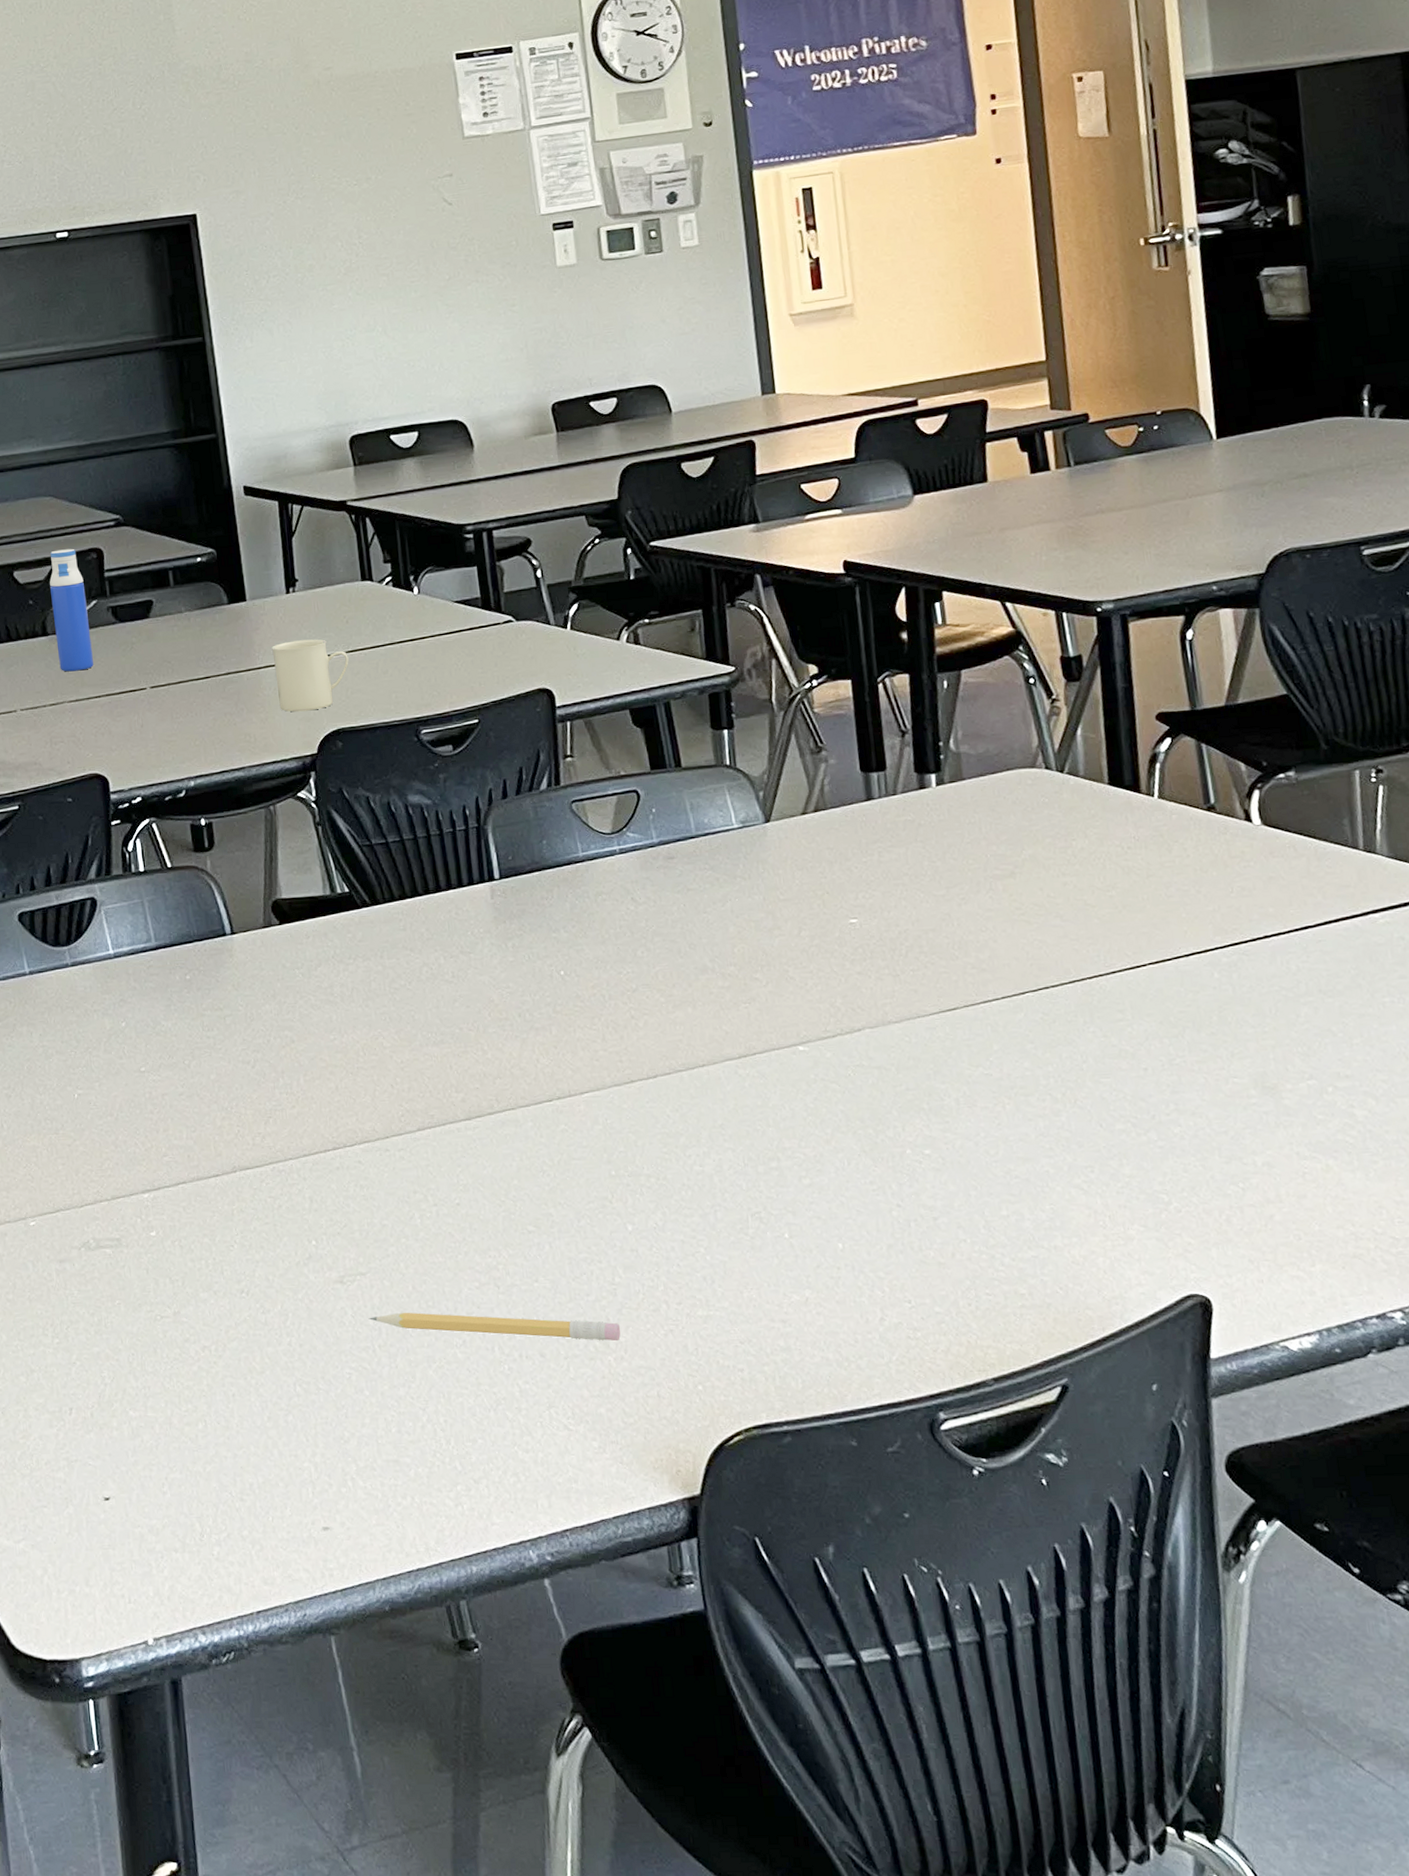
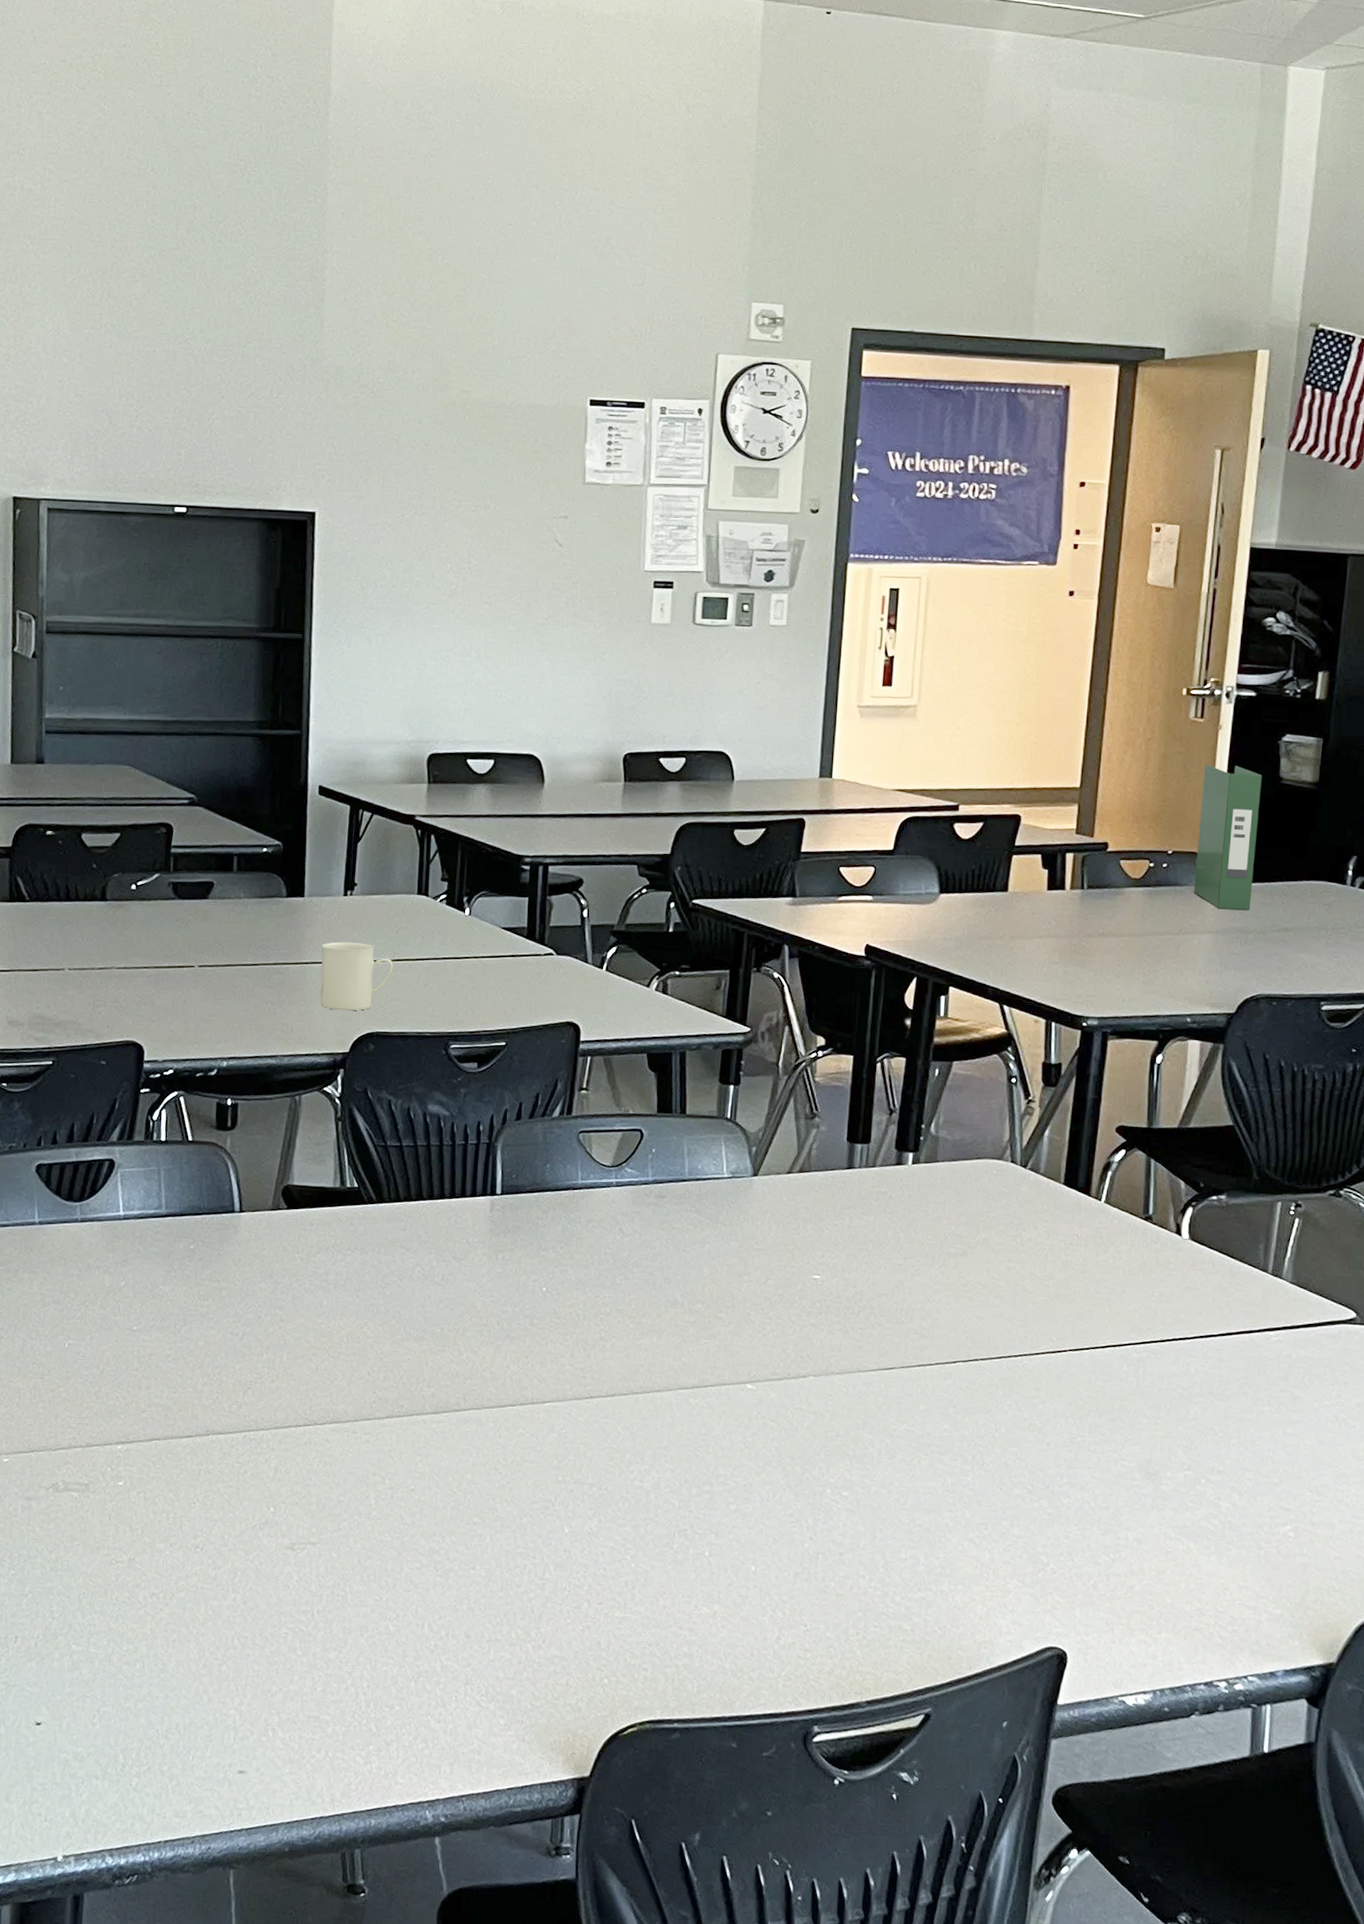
water bottle: present [50,548,94,672] -> none [113,819,150,940]
pencil: present [368,1312,621,1342] -> none [312,1582,542,1631]
binder: none [1180,309,1261,465] -> present [1194,764,1262,910]

